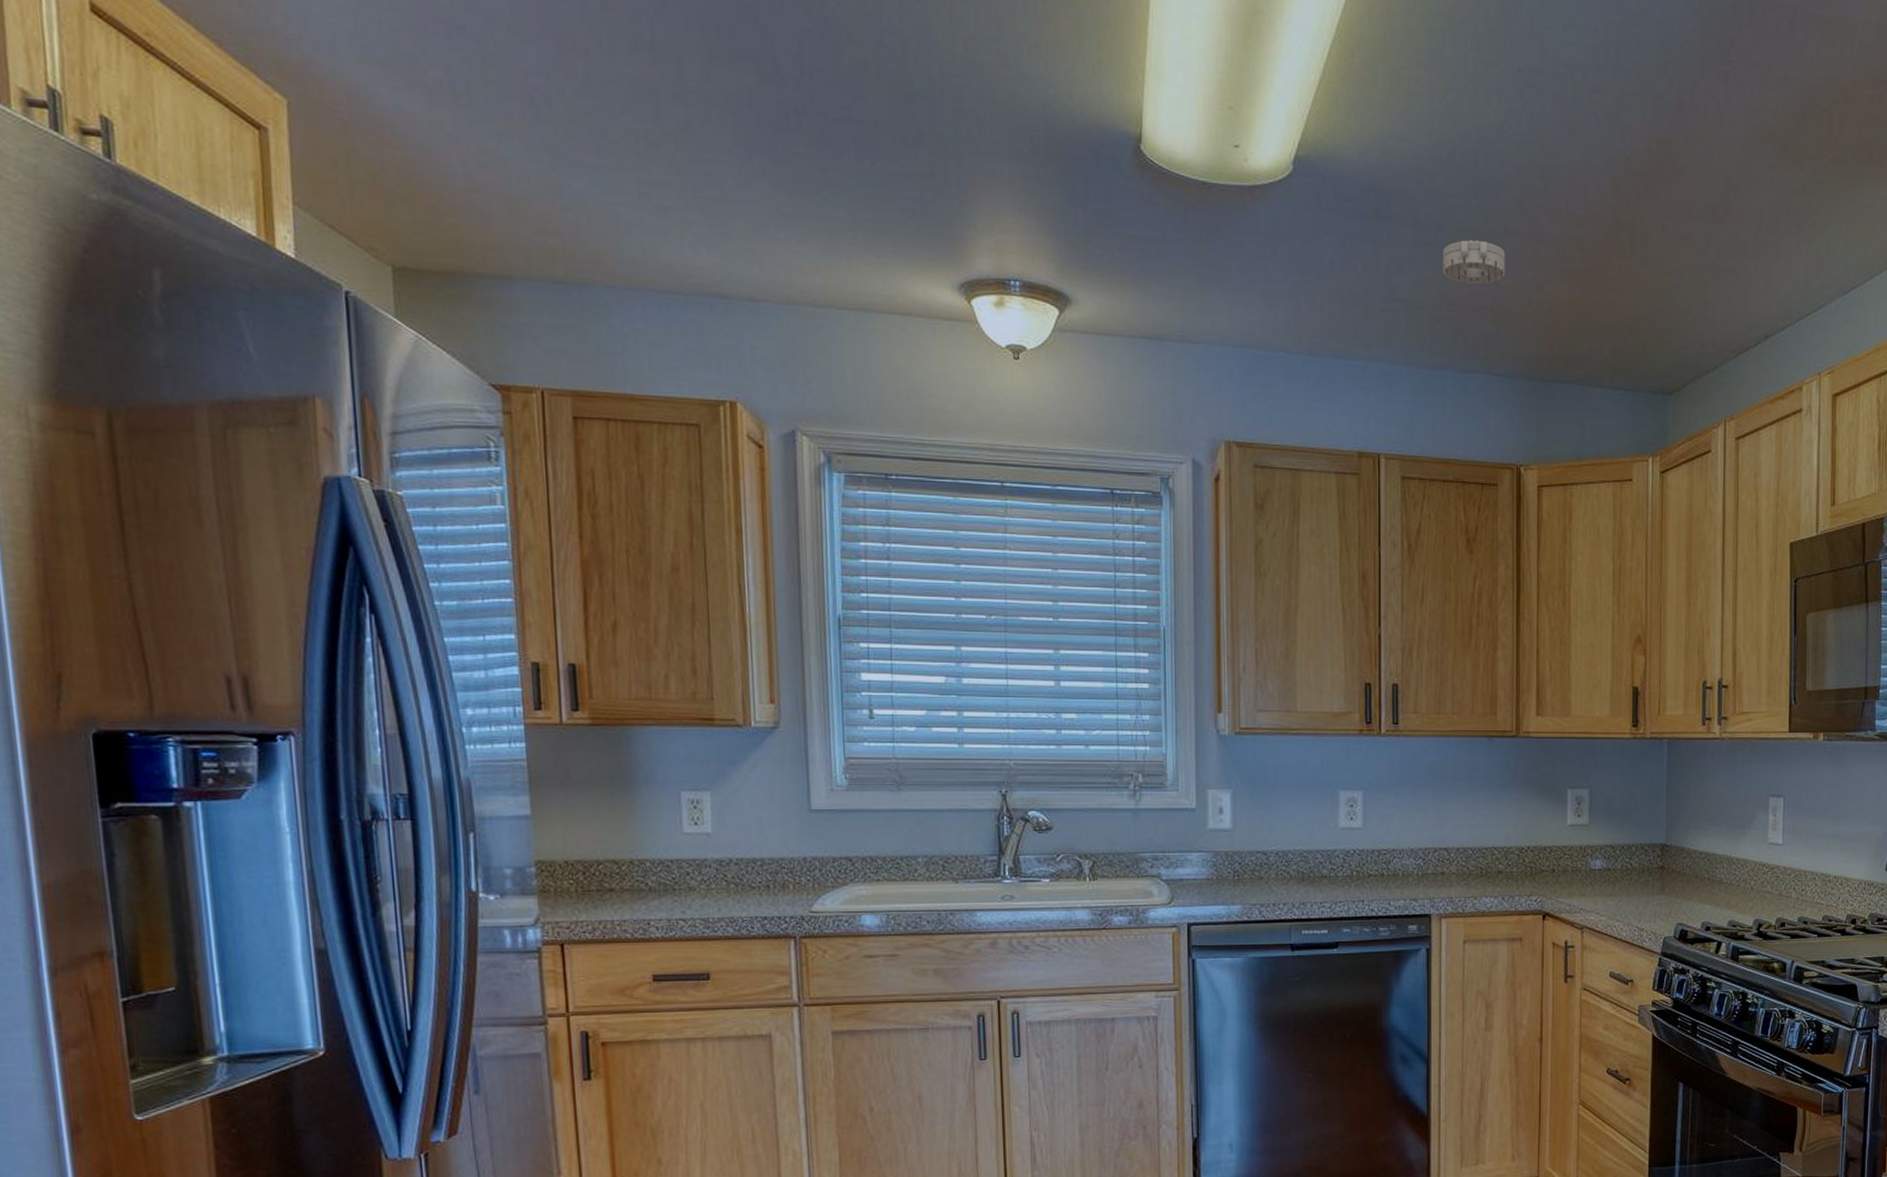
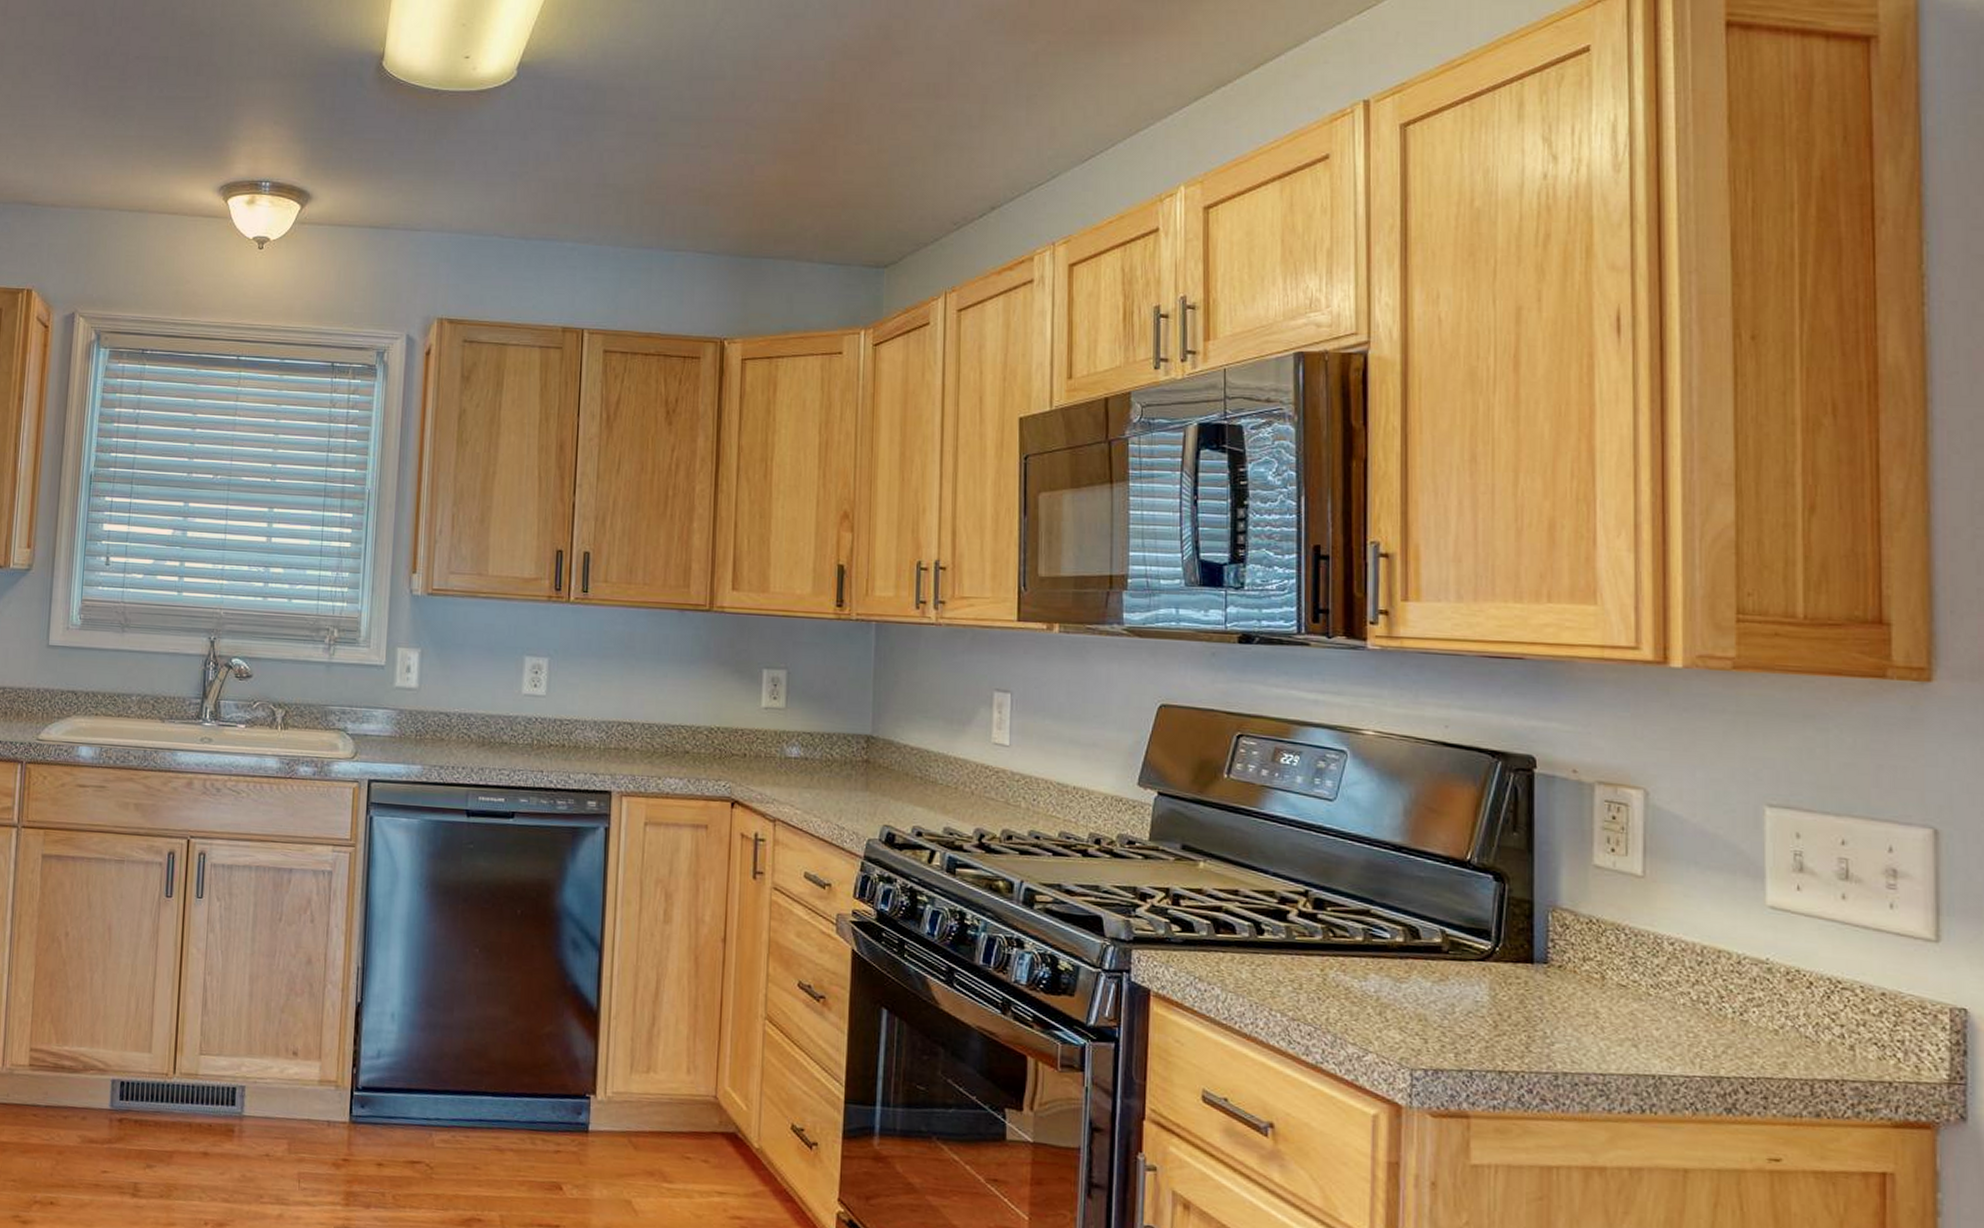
smoke detector: present [1443,239,1505,284] -> none [654,127,716,168]

